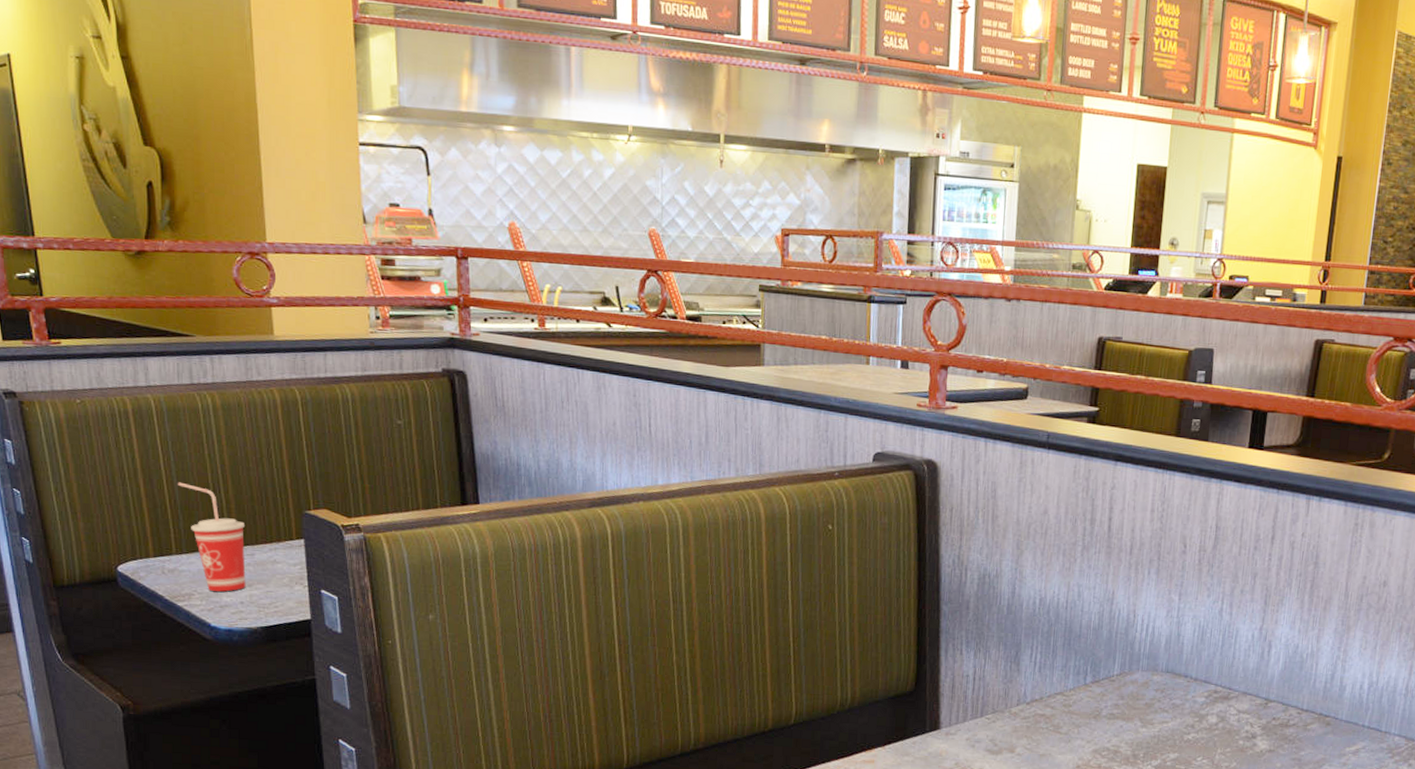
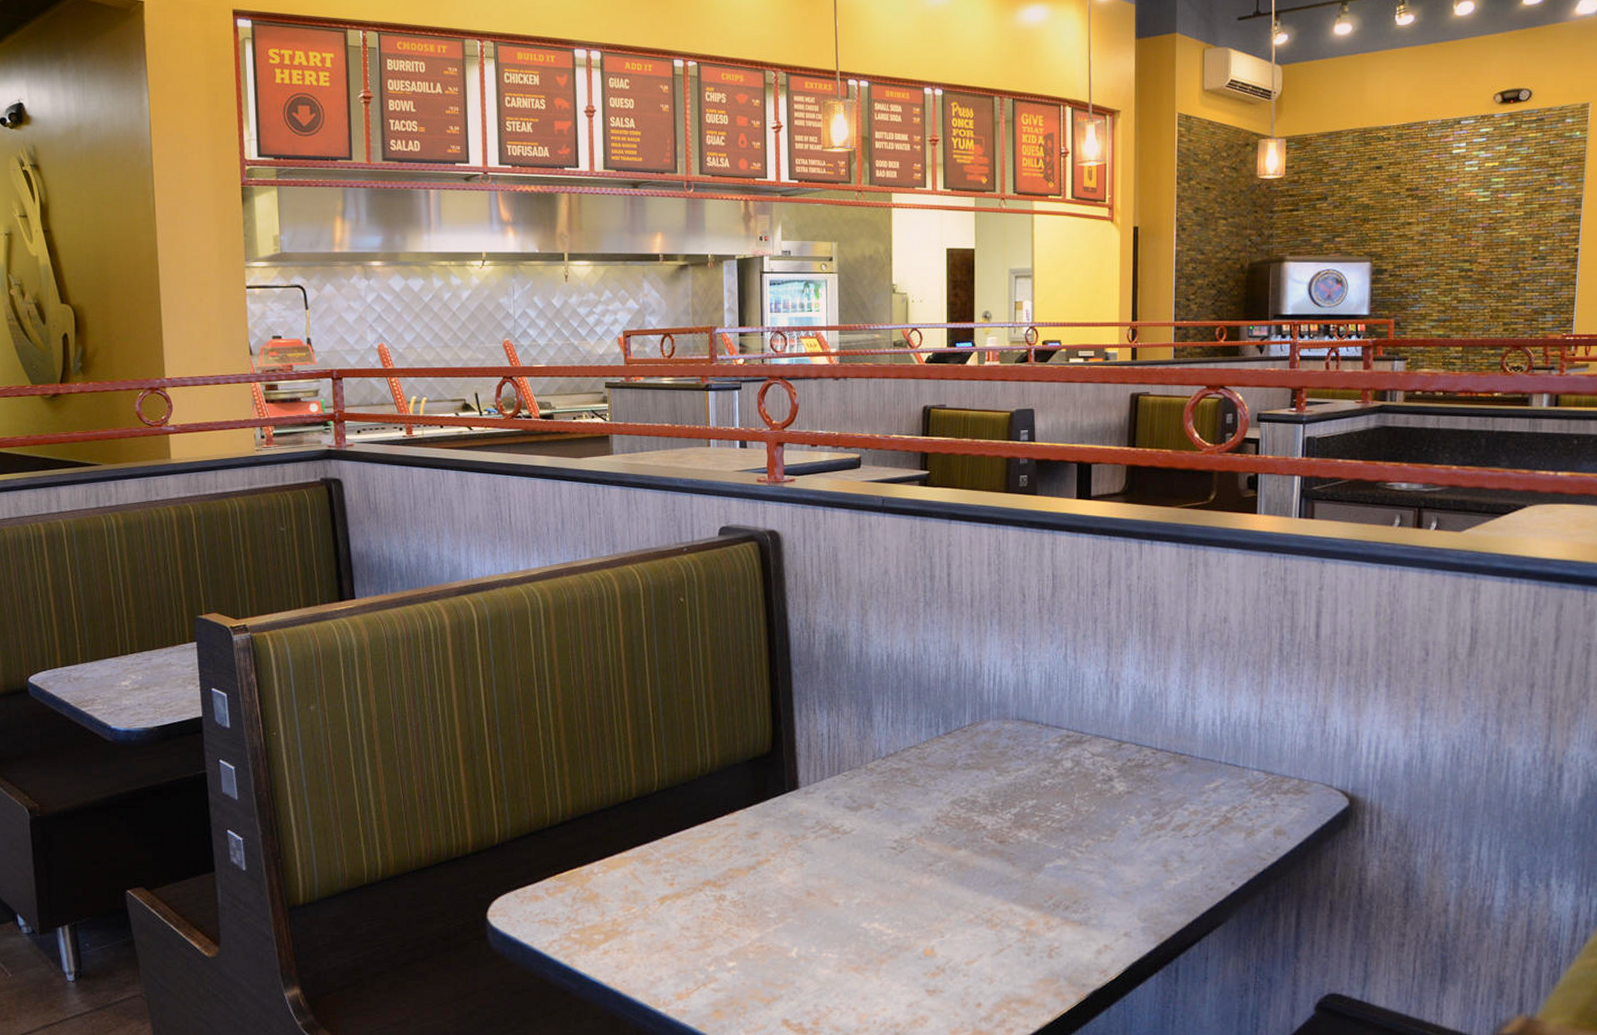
beverage cup: present [178,482,246,592] -> none [84,597,144,695]

